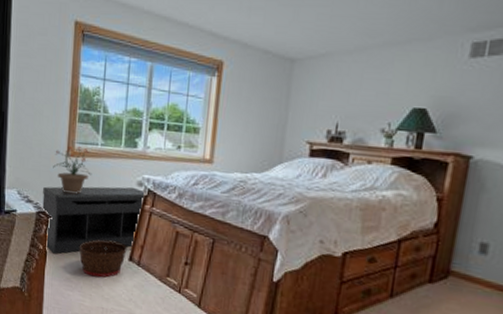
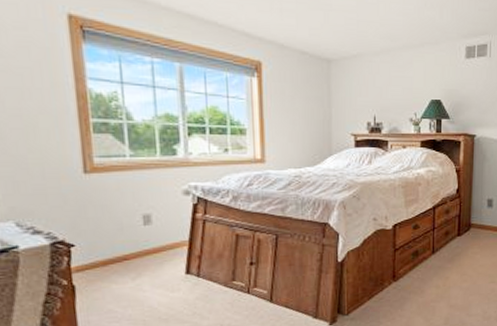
bench: present [42,186,146,254] -> none [55,198,196,287]
potted plant: present [53,145,92,194] -> none [65,161,124,215]
basket: present [79,239,127,278] -> none [119,257,182,301]

